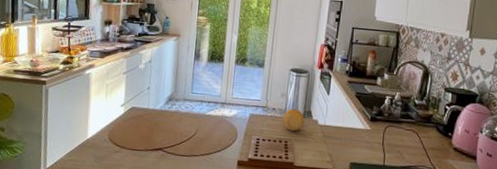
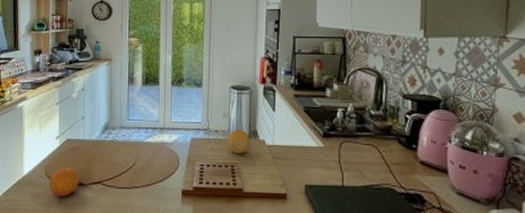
fruit: none [111,133,143,161] -> present [48,167,80,197]

